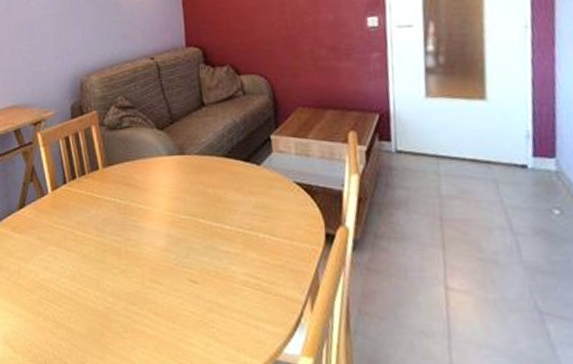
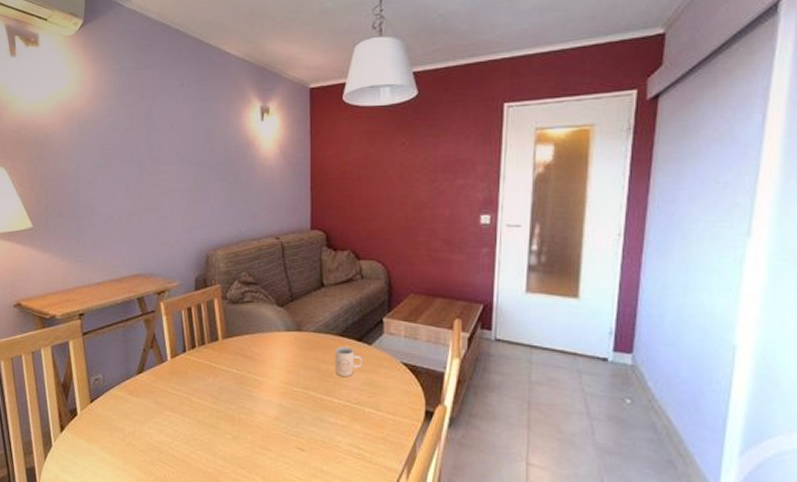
mug: none [221,168,253,202] -> present [334,346,362,378]

